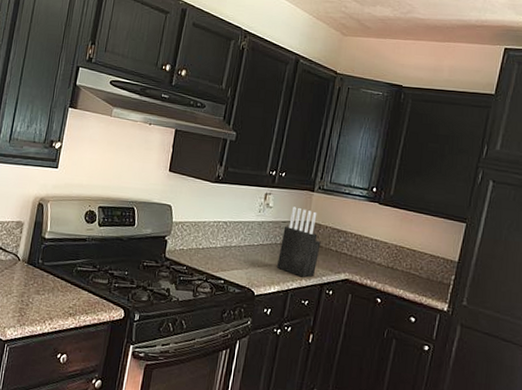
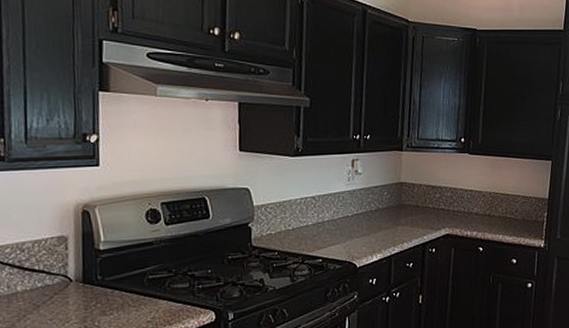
knife block: present [276,206,321,278] -> none [375,169,417,241]

